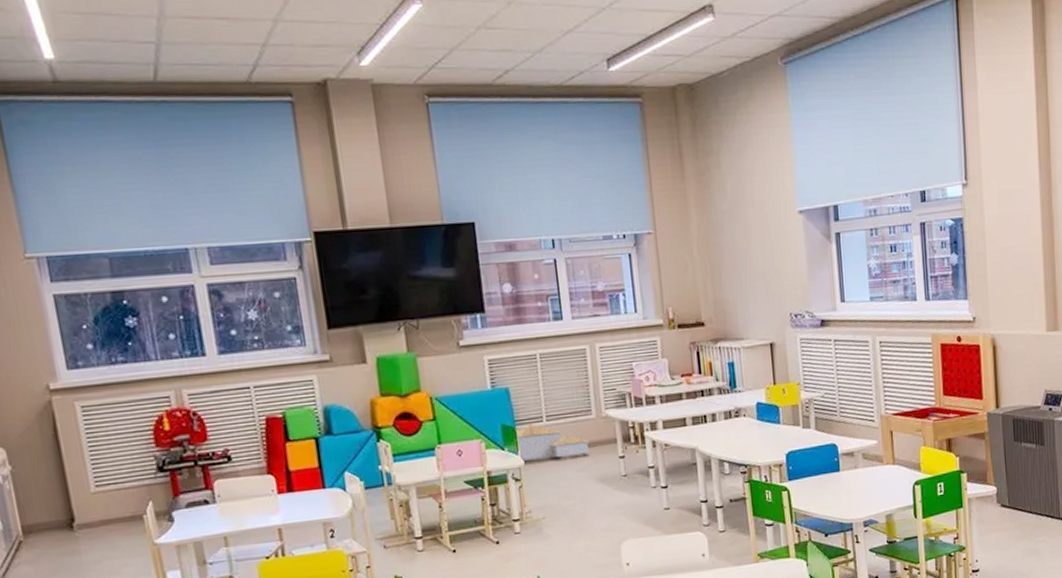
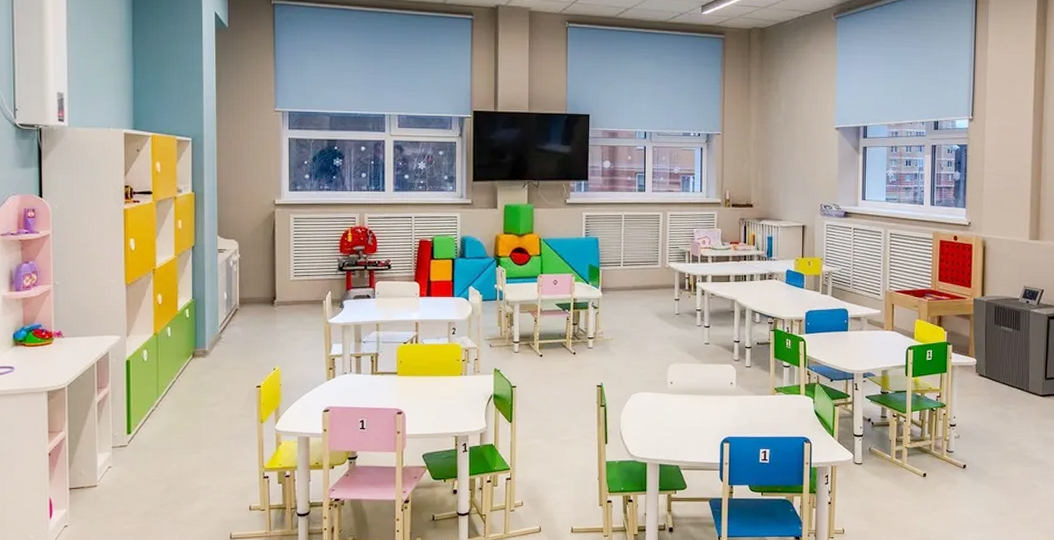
architectural model: present [514,422,590,461] -> none [598,265,654,294]

